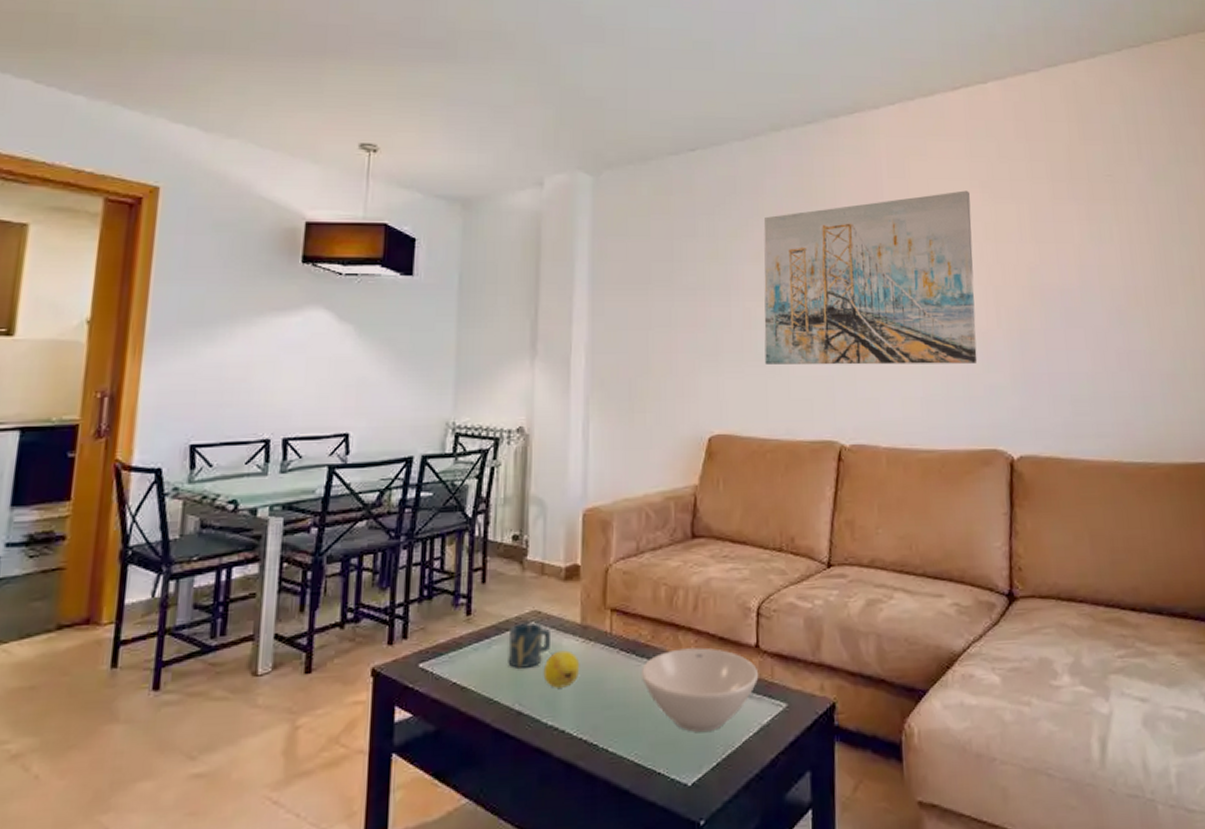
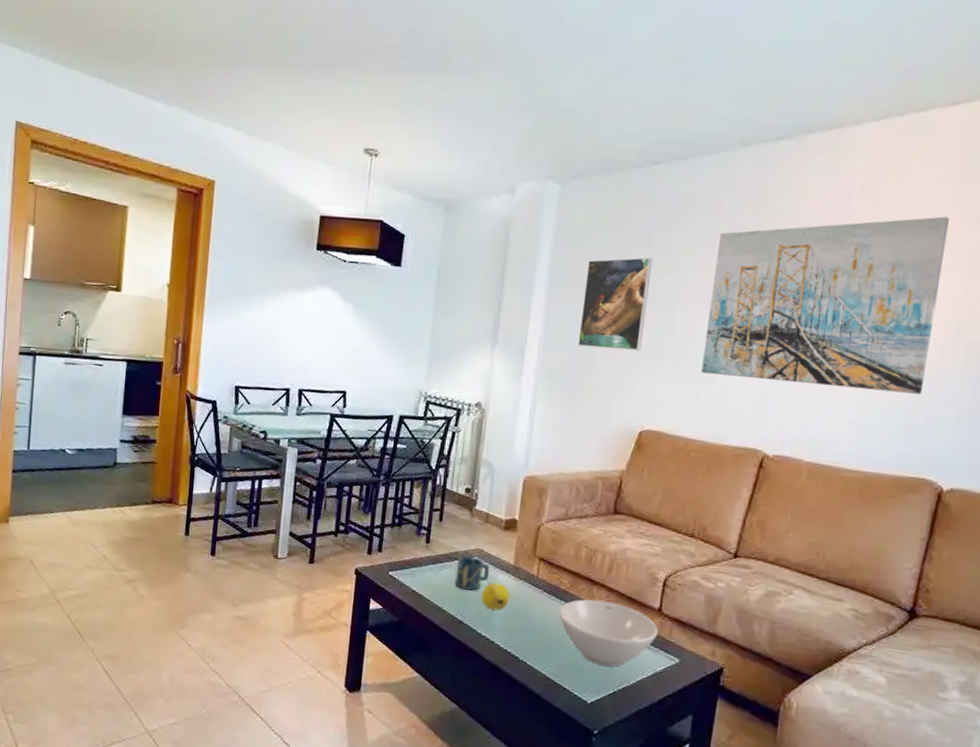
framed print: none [630,247,700,350] -> present [578,257,653,351]

